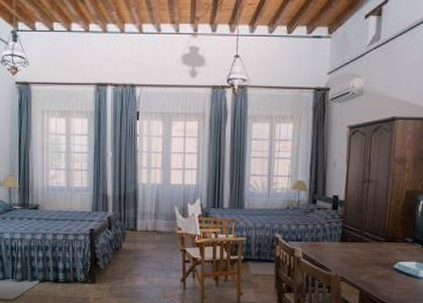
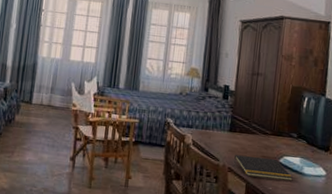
notepad: none [345,264,408,285] -> present [233,155,293,181]

